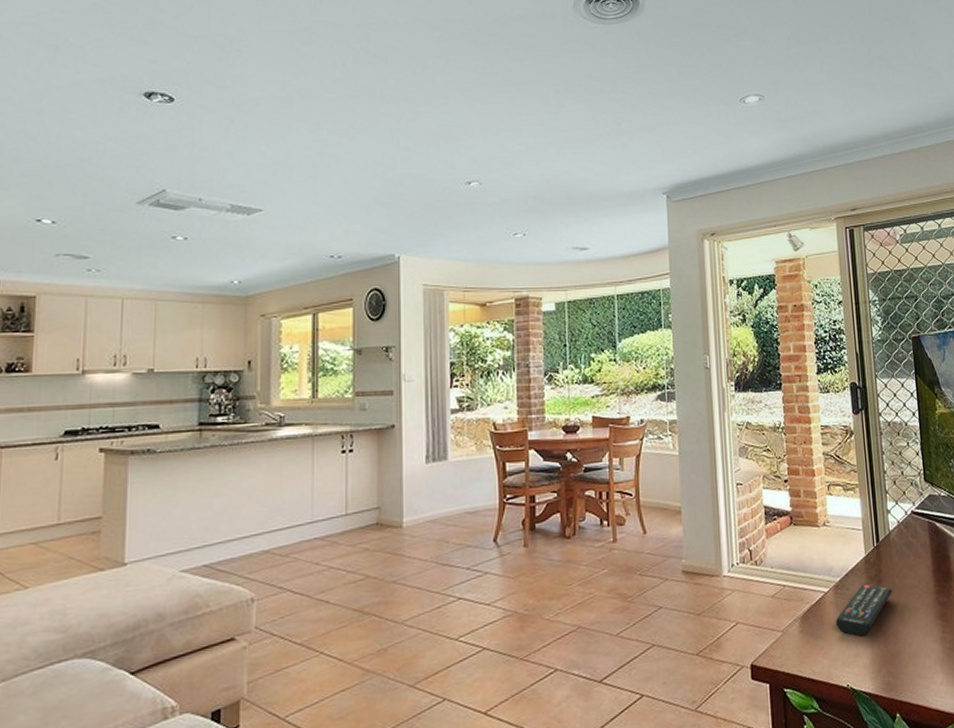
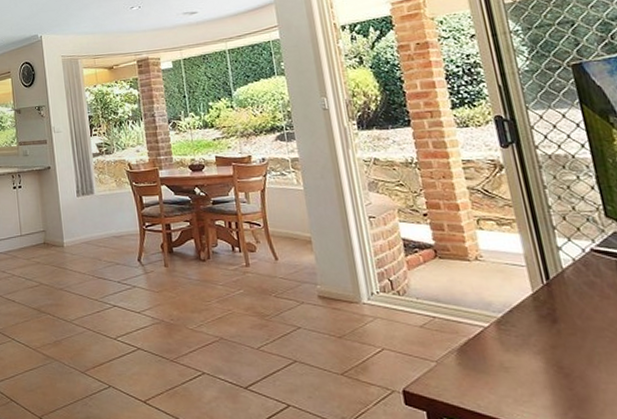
remote control: present [835,584,892,637] -> none [501,322,574,376]

